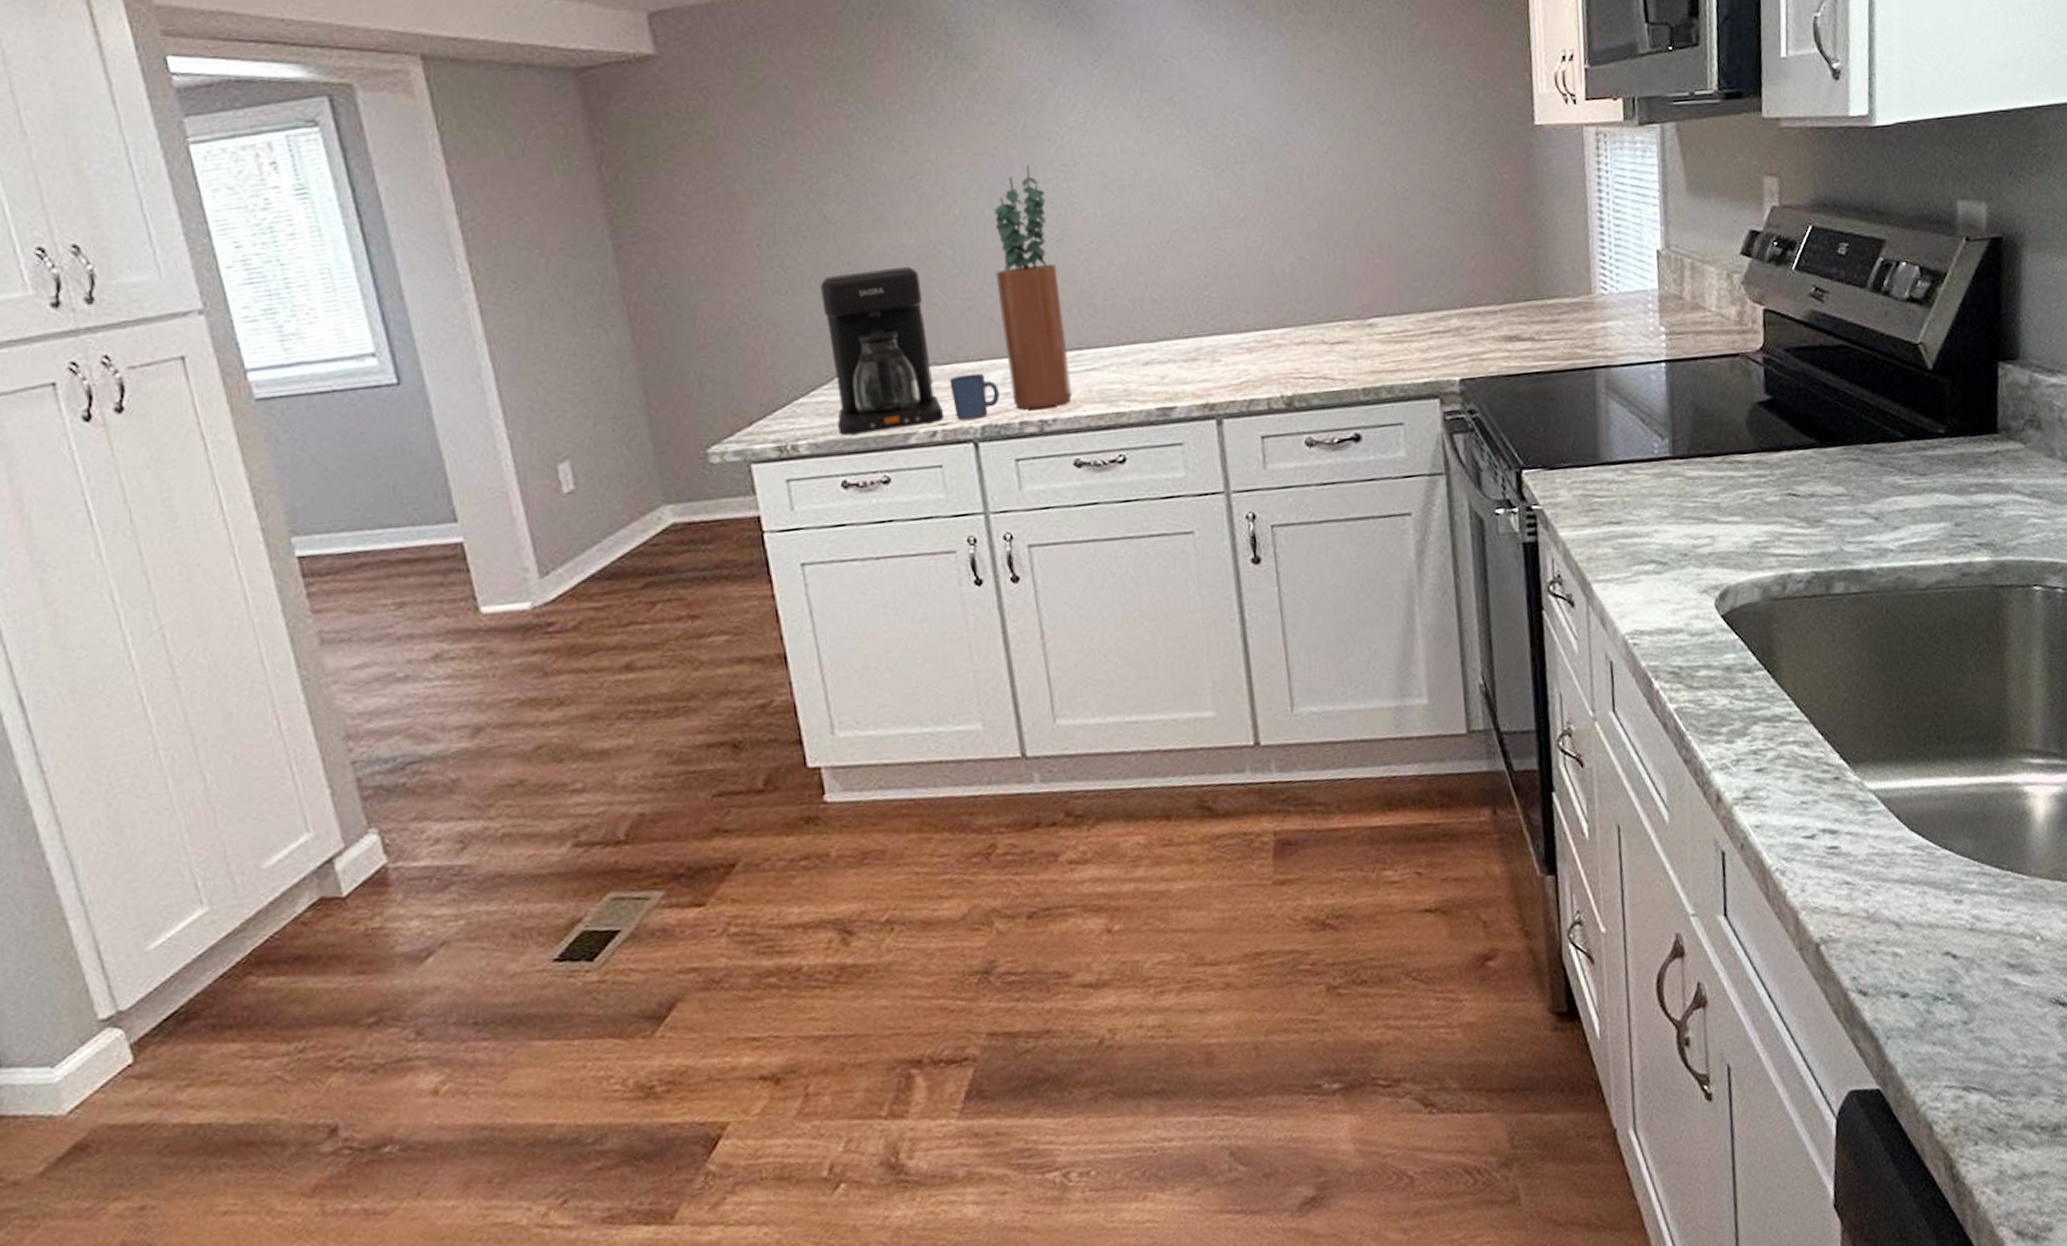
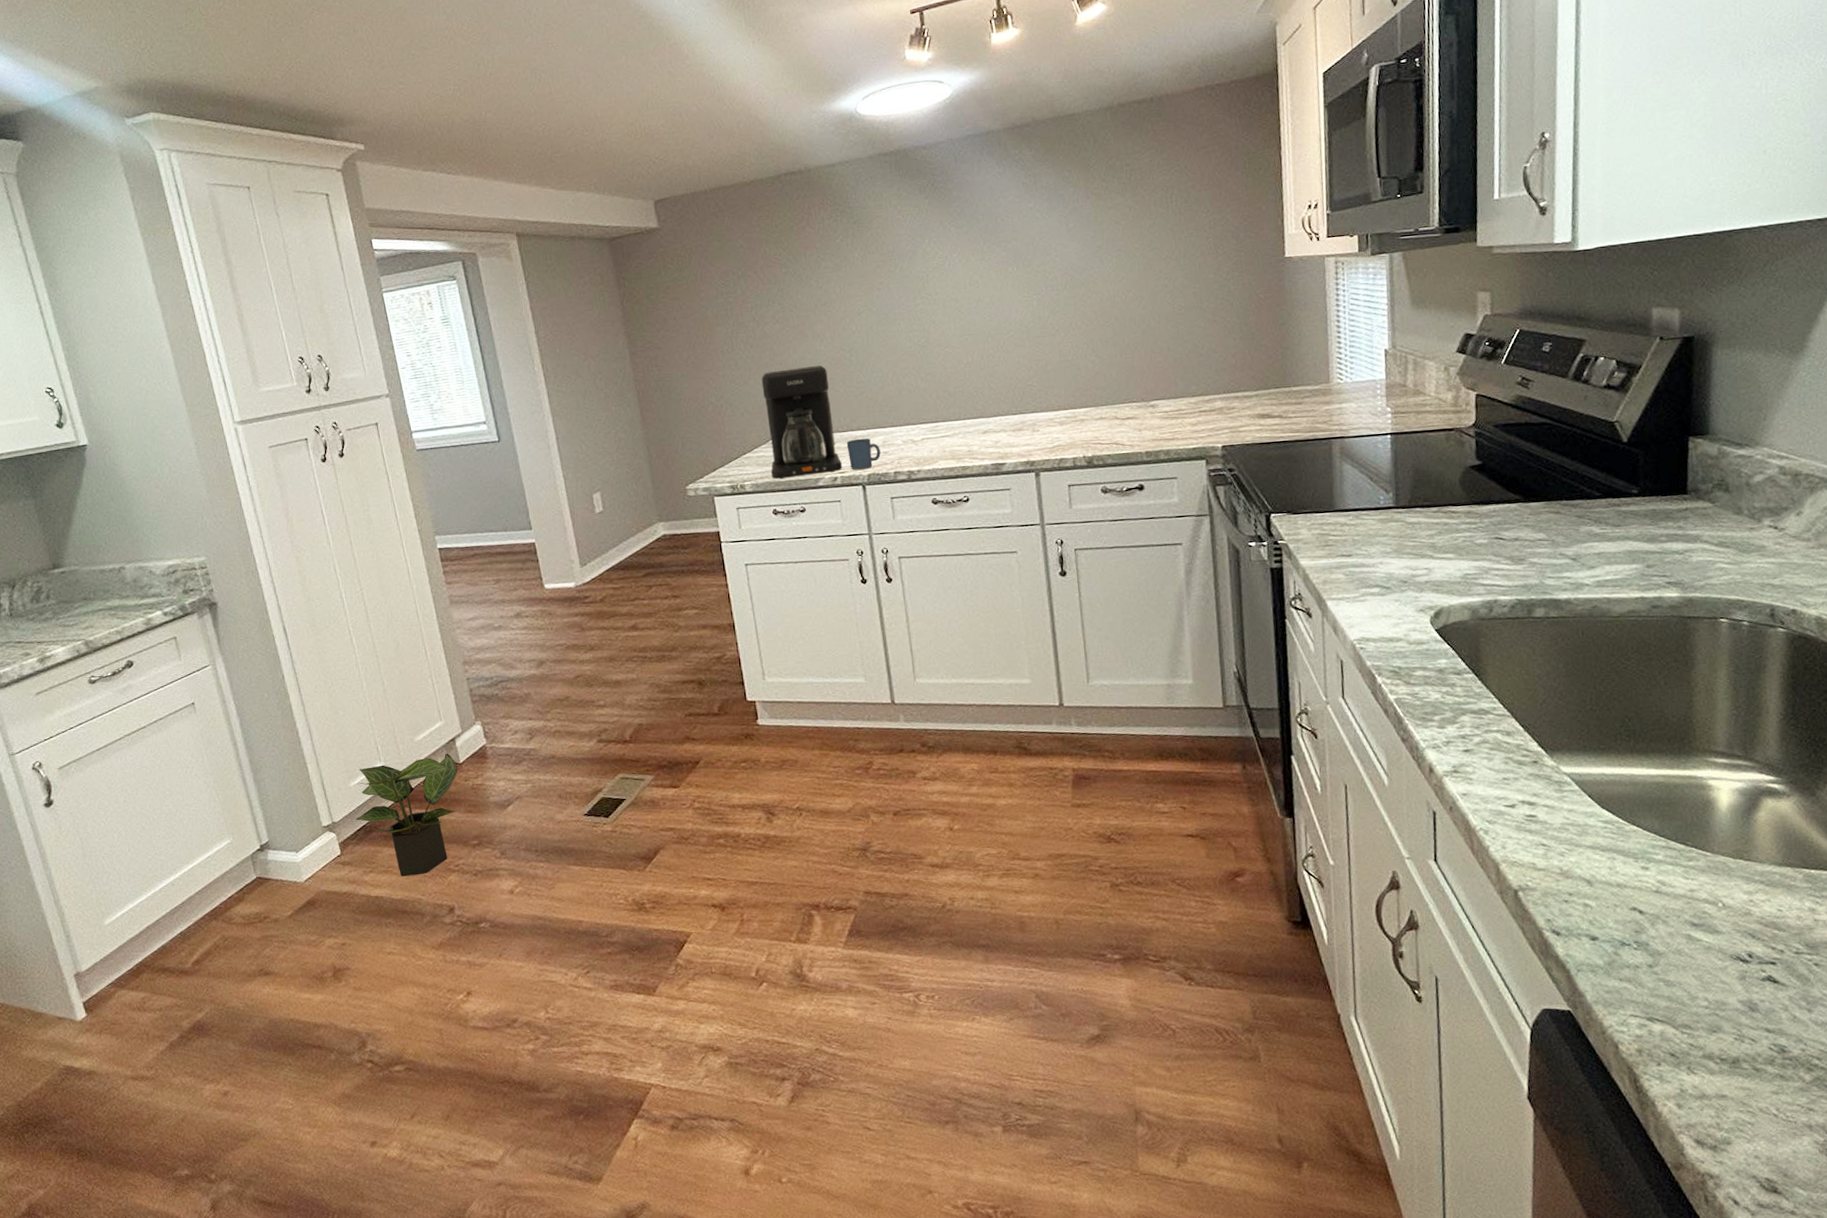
potted plant: none [159,882,340,1088] -> present [356,753,458,877]
vase: present [994,165,1072,410] -> none [879,295,931,464]

